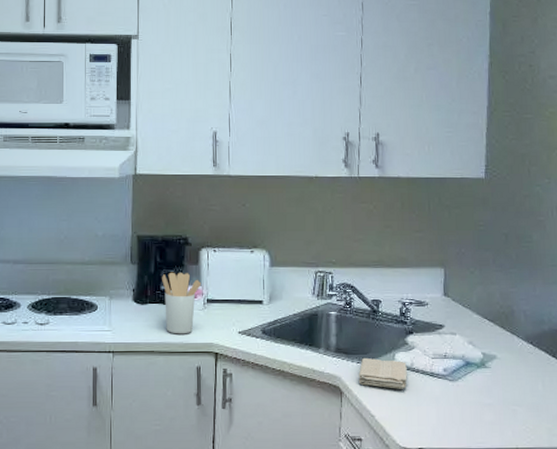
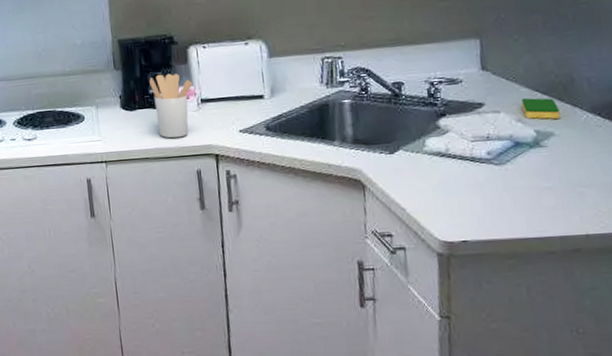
washcloth: present [358,357,407,389] -> none [382,146,443,179]
dish sponge: none [473,324,502,345] -> present [521,98,560,120]

